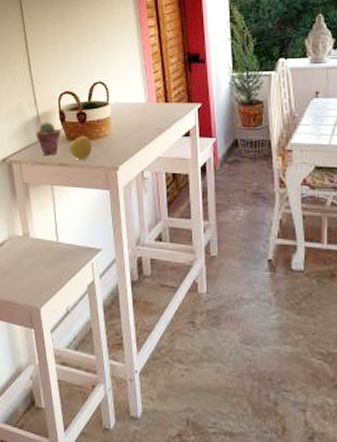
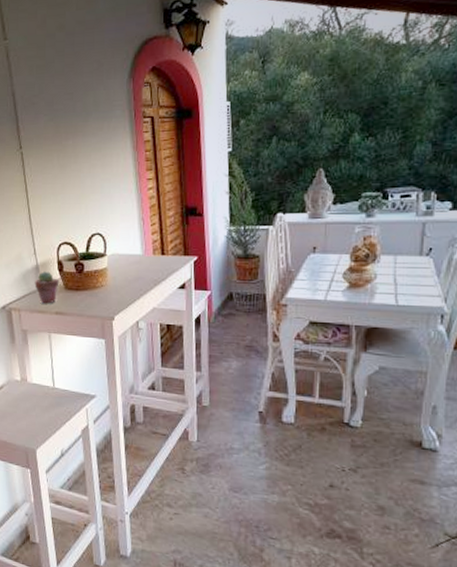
apple: present [69,135,92,160] -> none [66,285,89,309]

